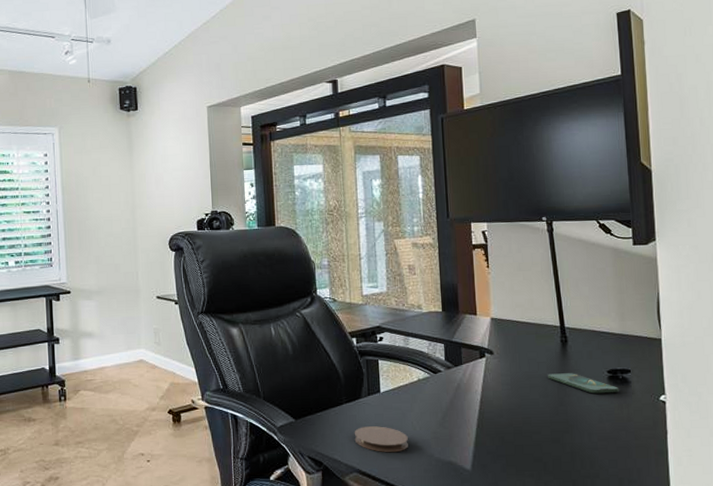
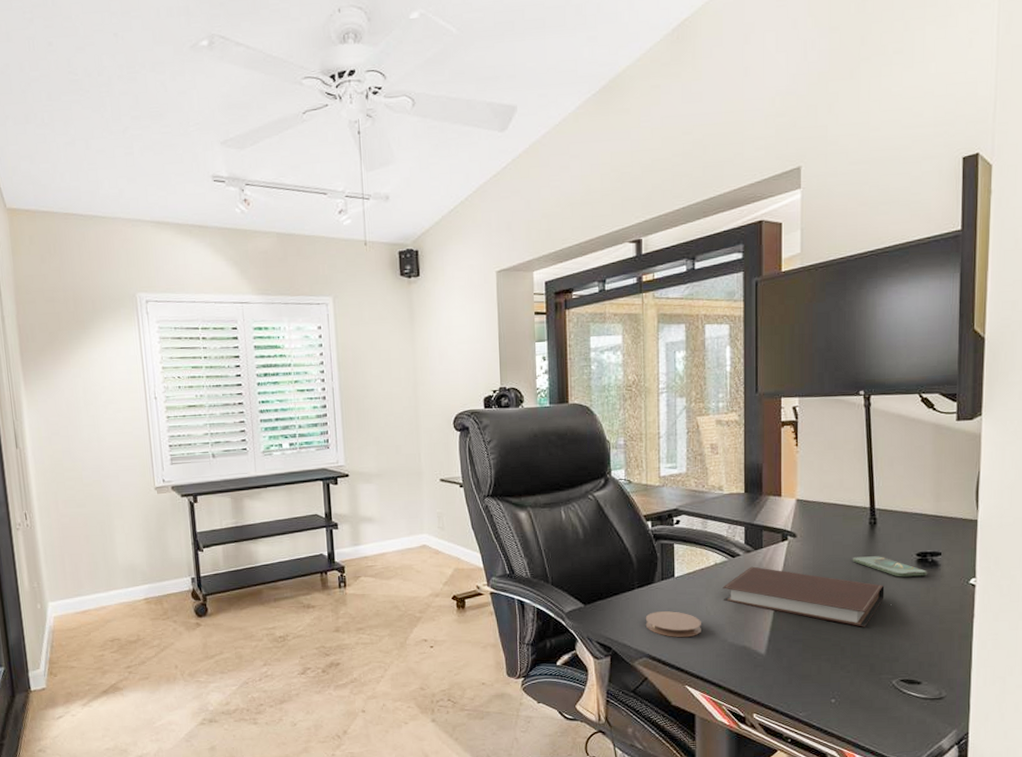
notebook: none [426,382,581,443] -> present [723,566,885,627]

